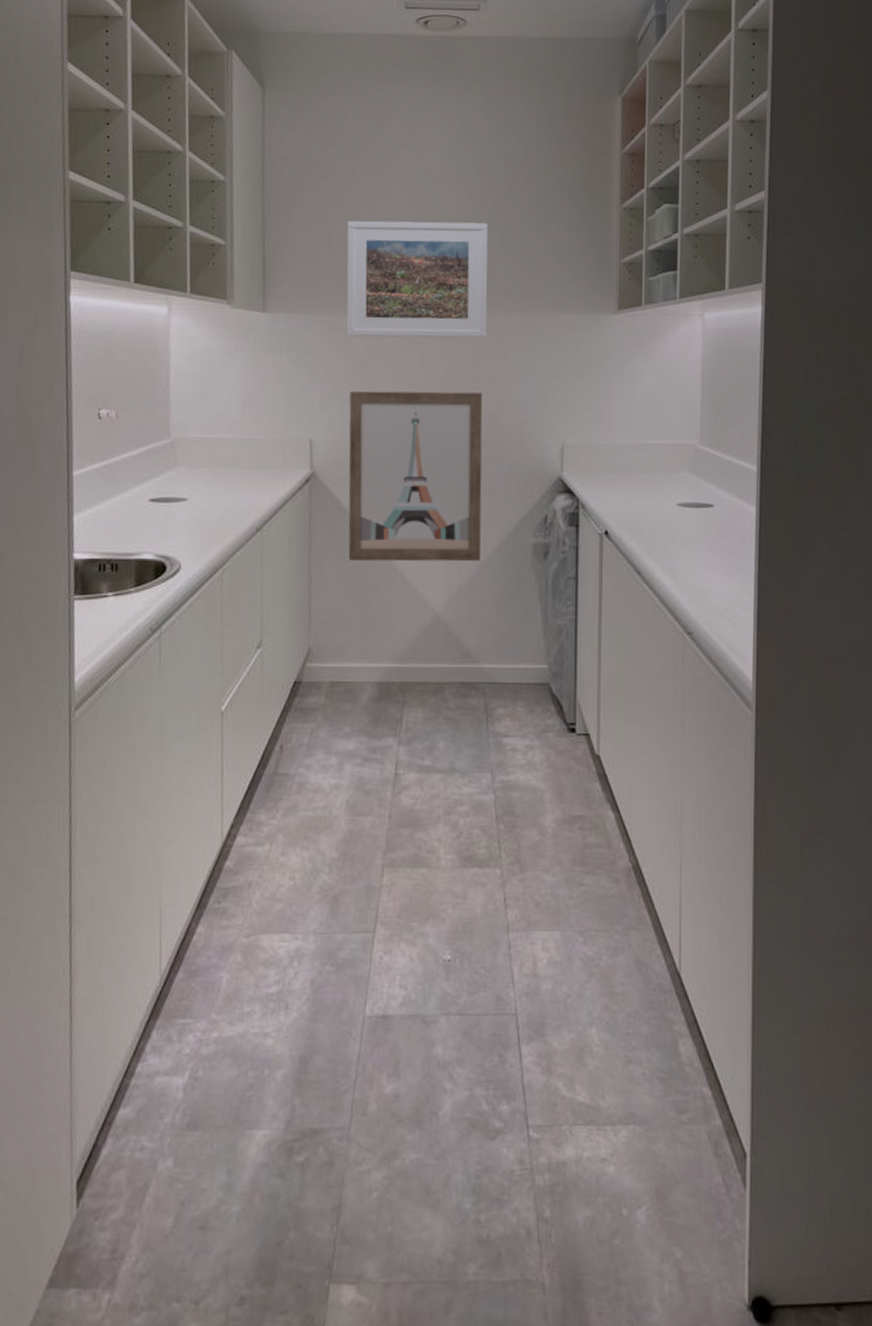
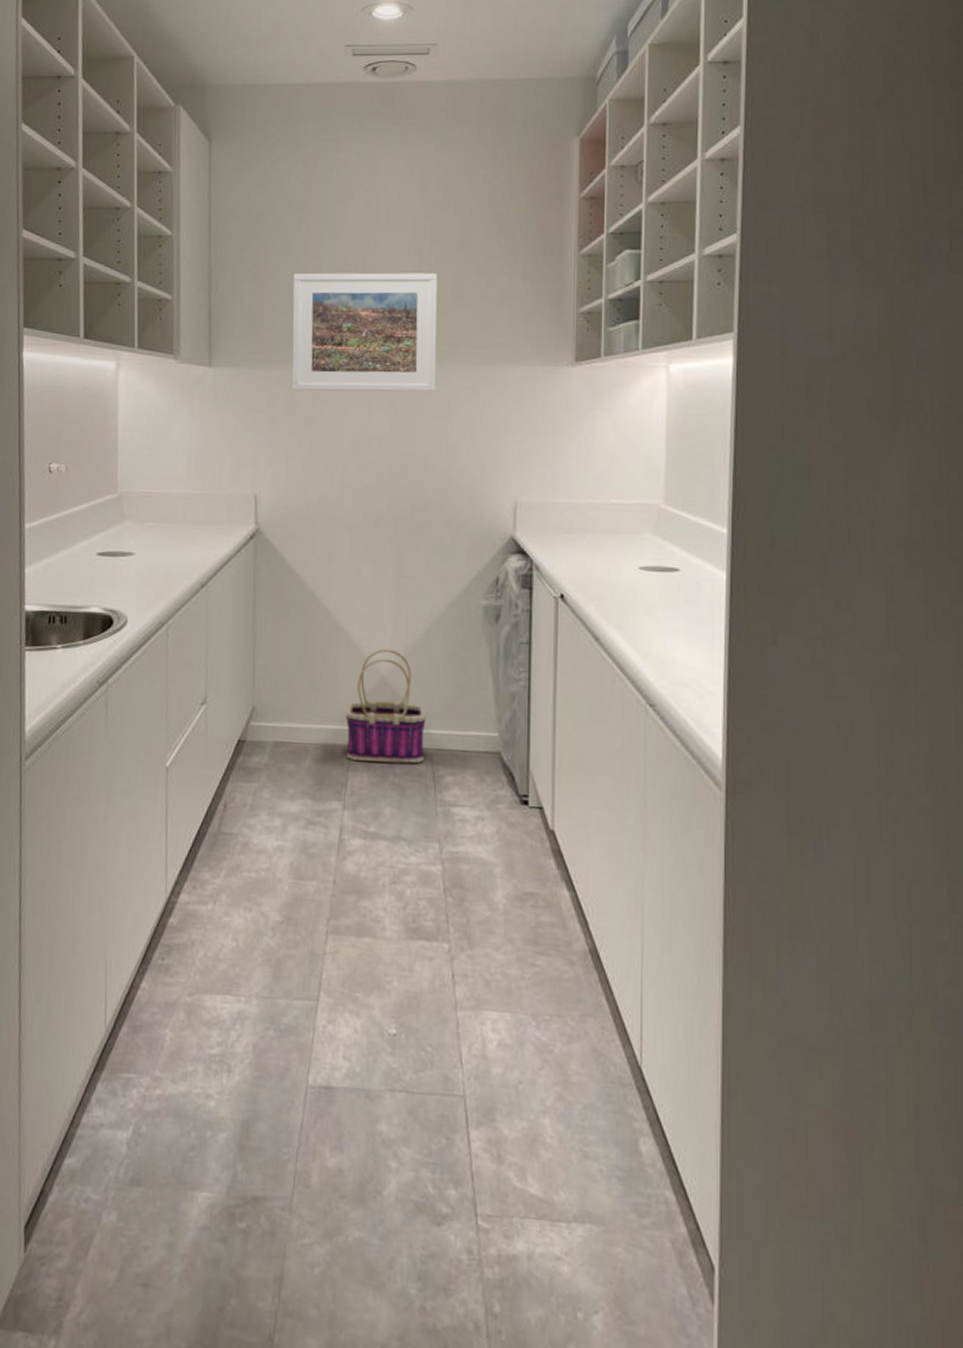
wall art: present [348,391,483,562] -> none [292,446,431,623]
basket: none [400,587,479,698] -> present [345,648,426,764]

